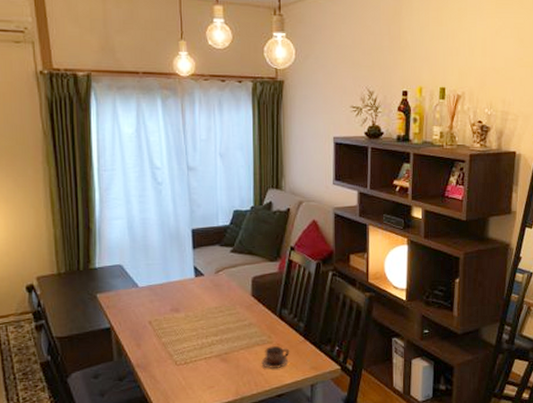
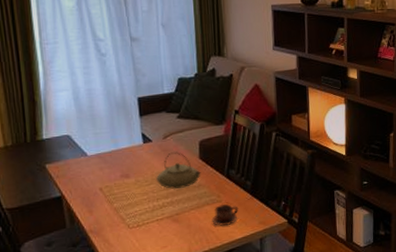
teapot: none [206,287,253,326] -> present [156,152,201,189]

